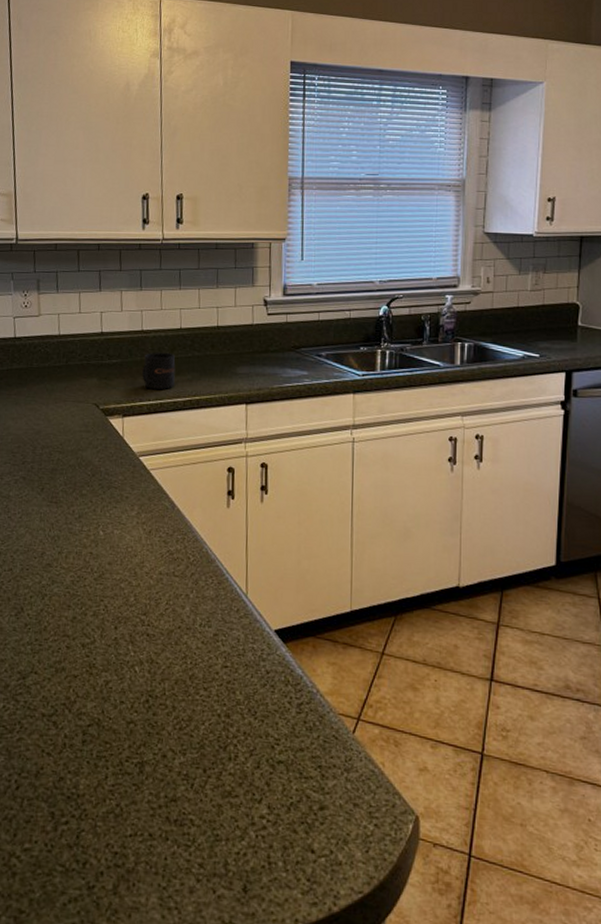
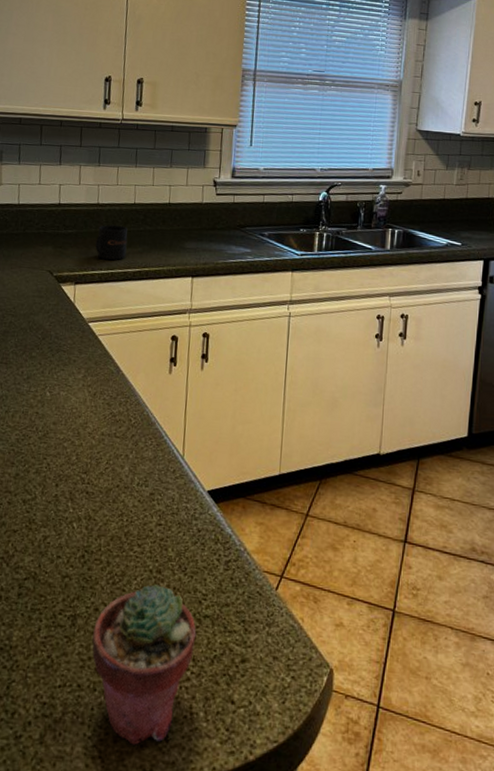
potted succulent: none [162,728,271,896] -> present [92,583,197,745]

